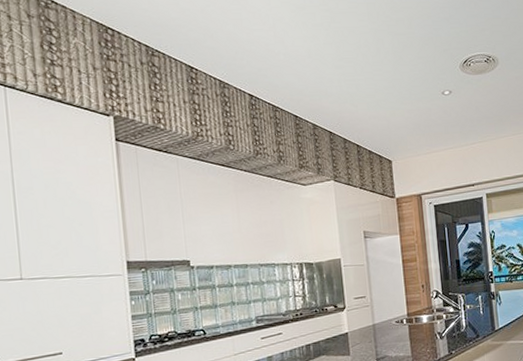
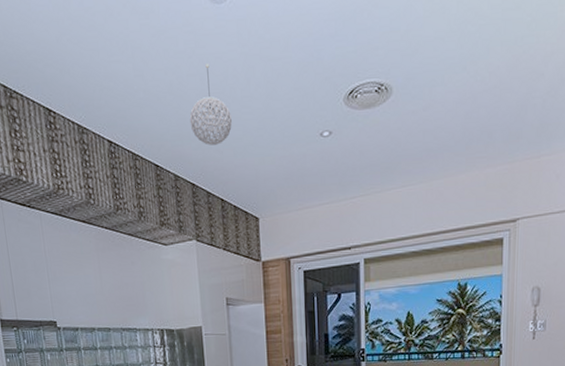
pendant light: none [326,35,365,100] -> present [189,63,232,145]

